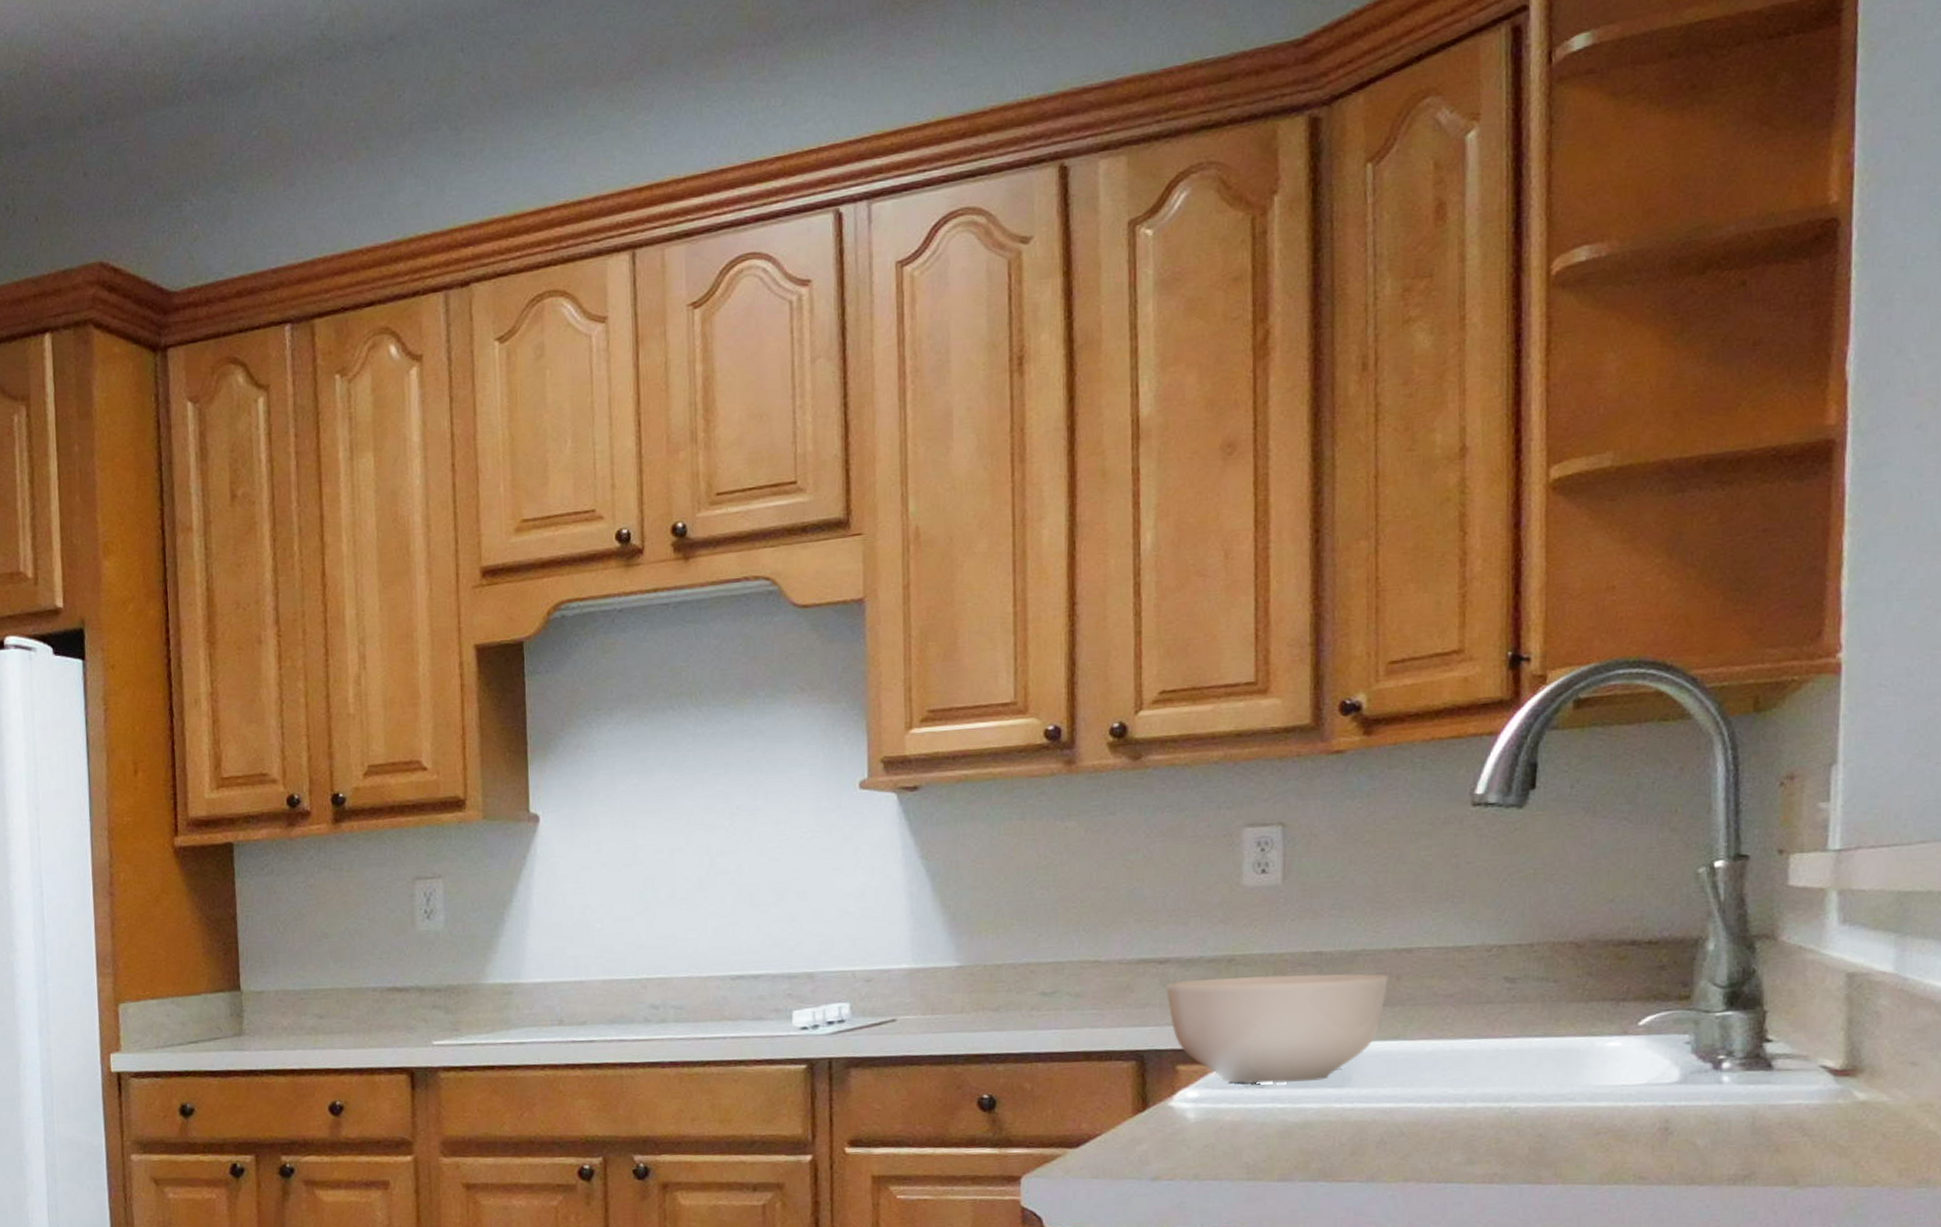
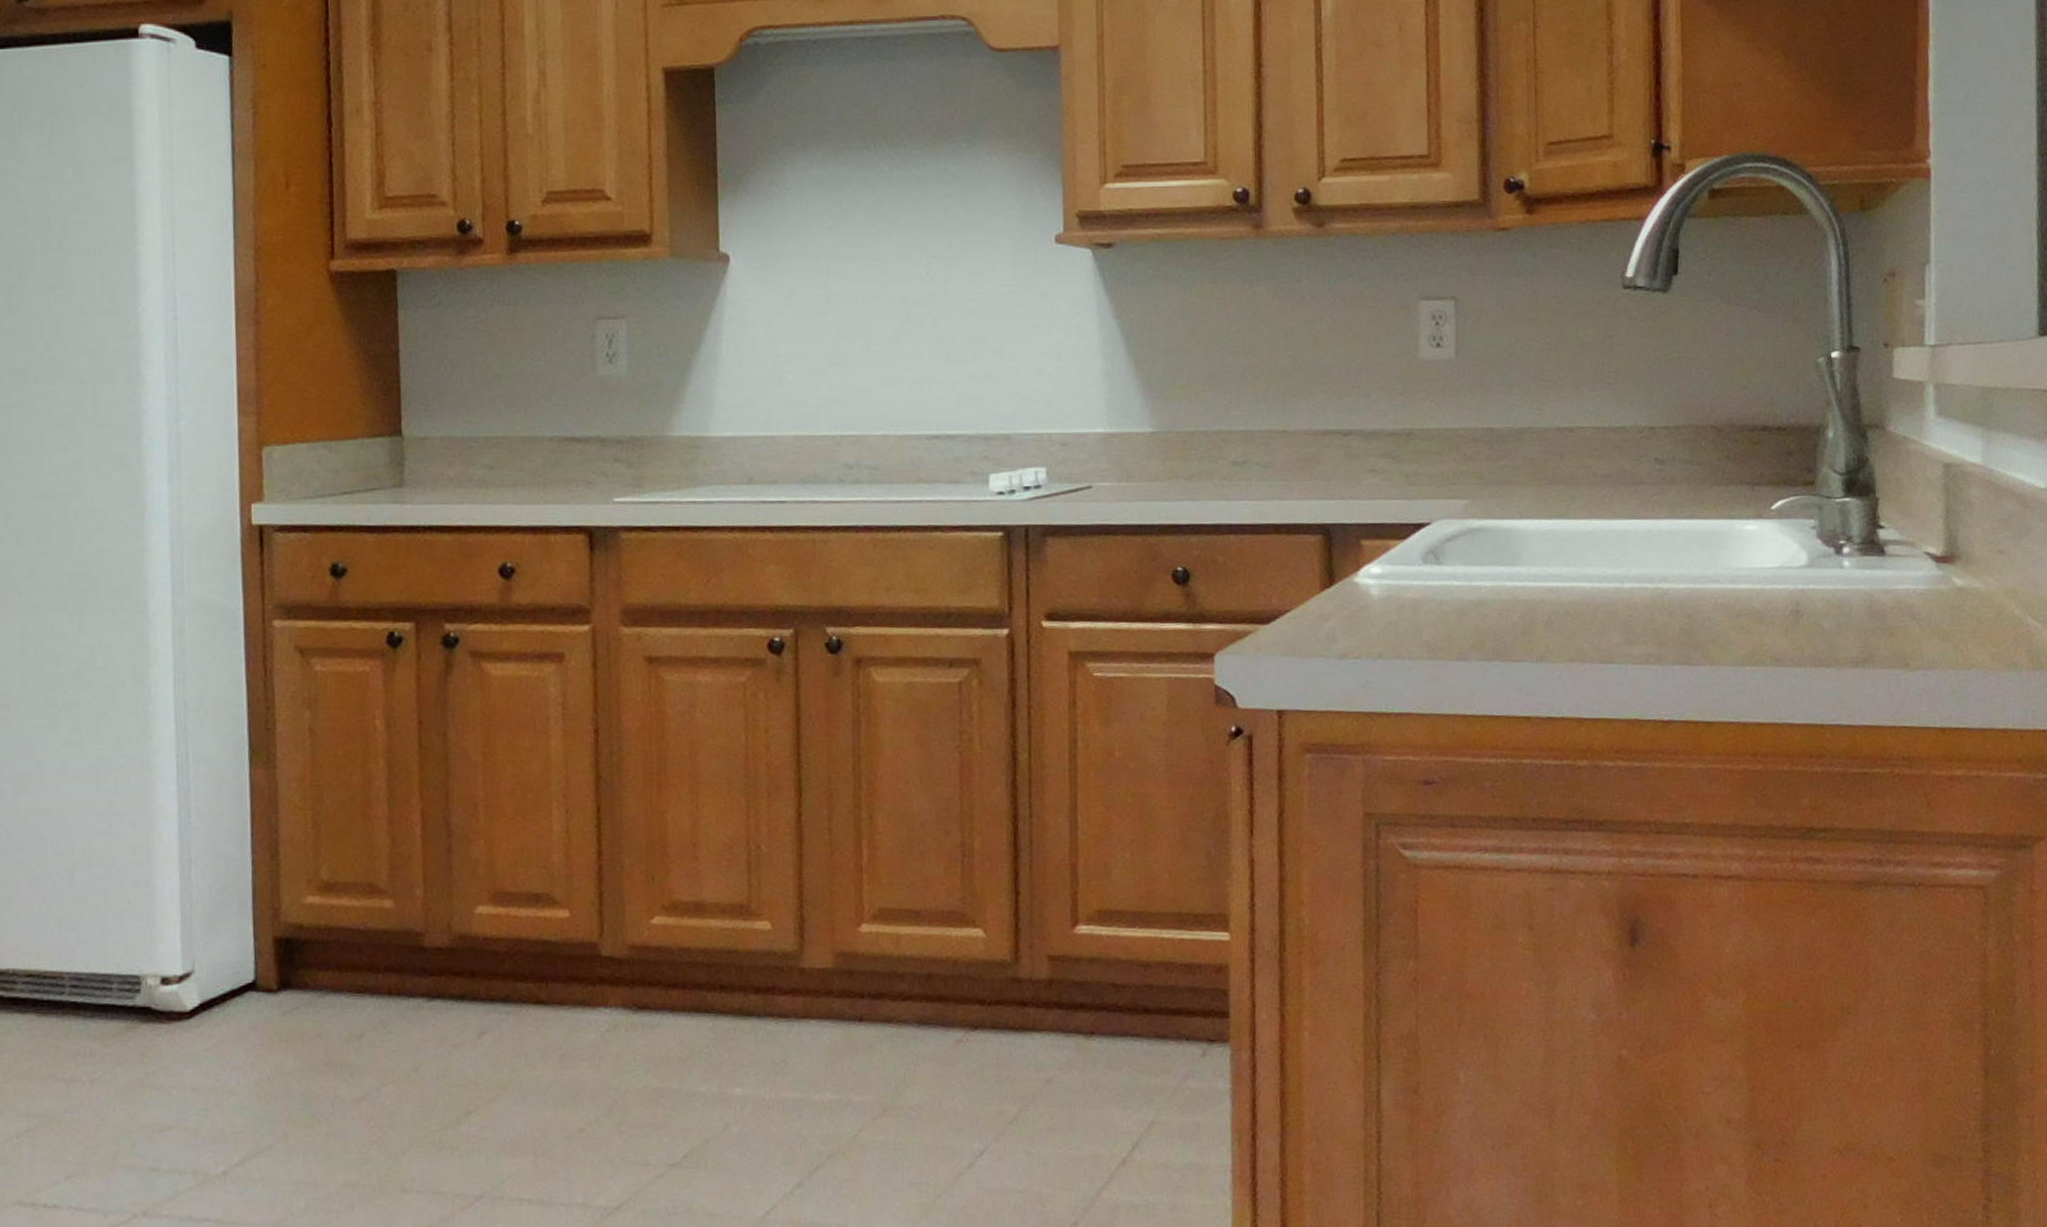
bowl: present [1166,973,1388,1084] -> none [1350,450,1553,561]

